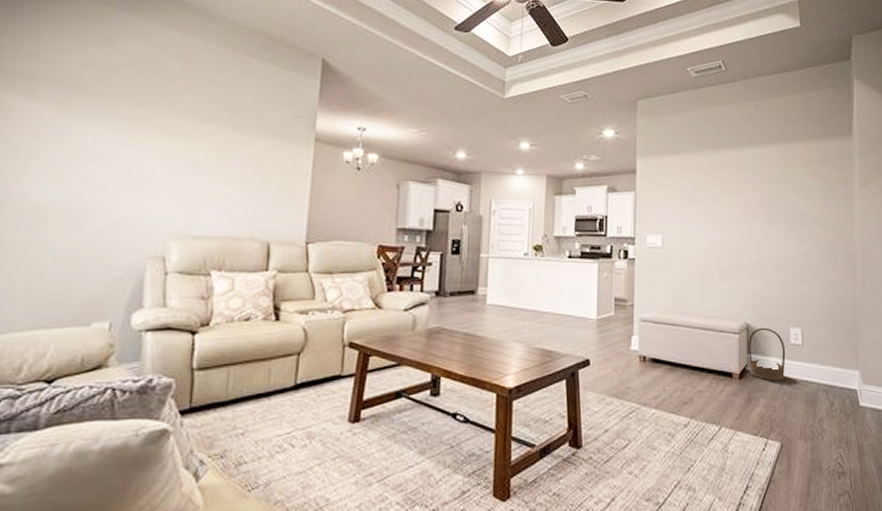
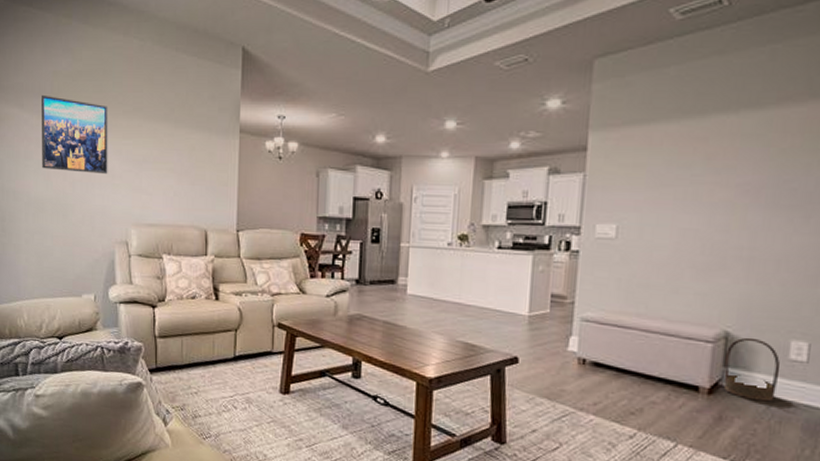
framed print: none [51,85,155,179] -> present [42,94,108,175]

